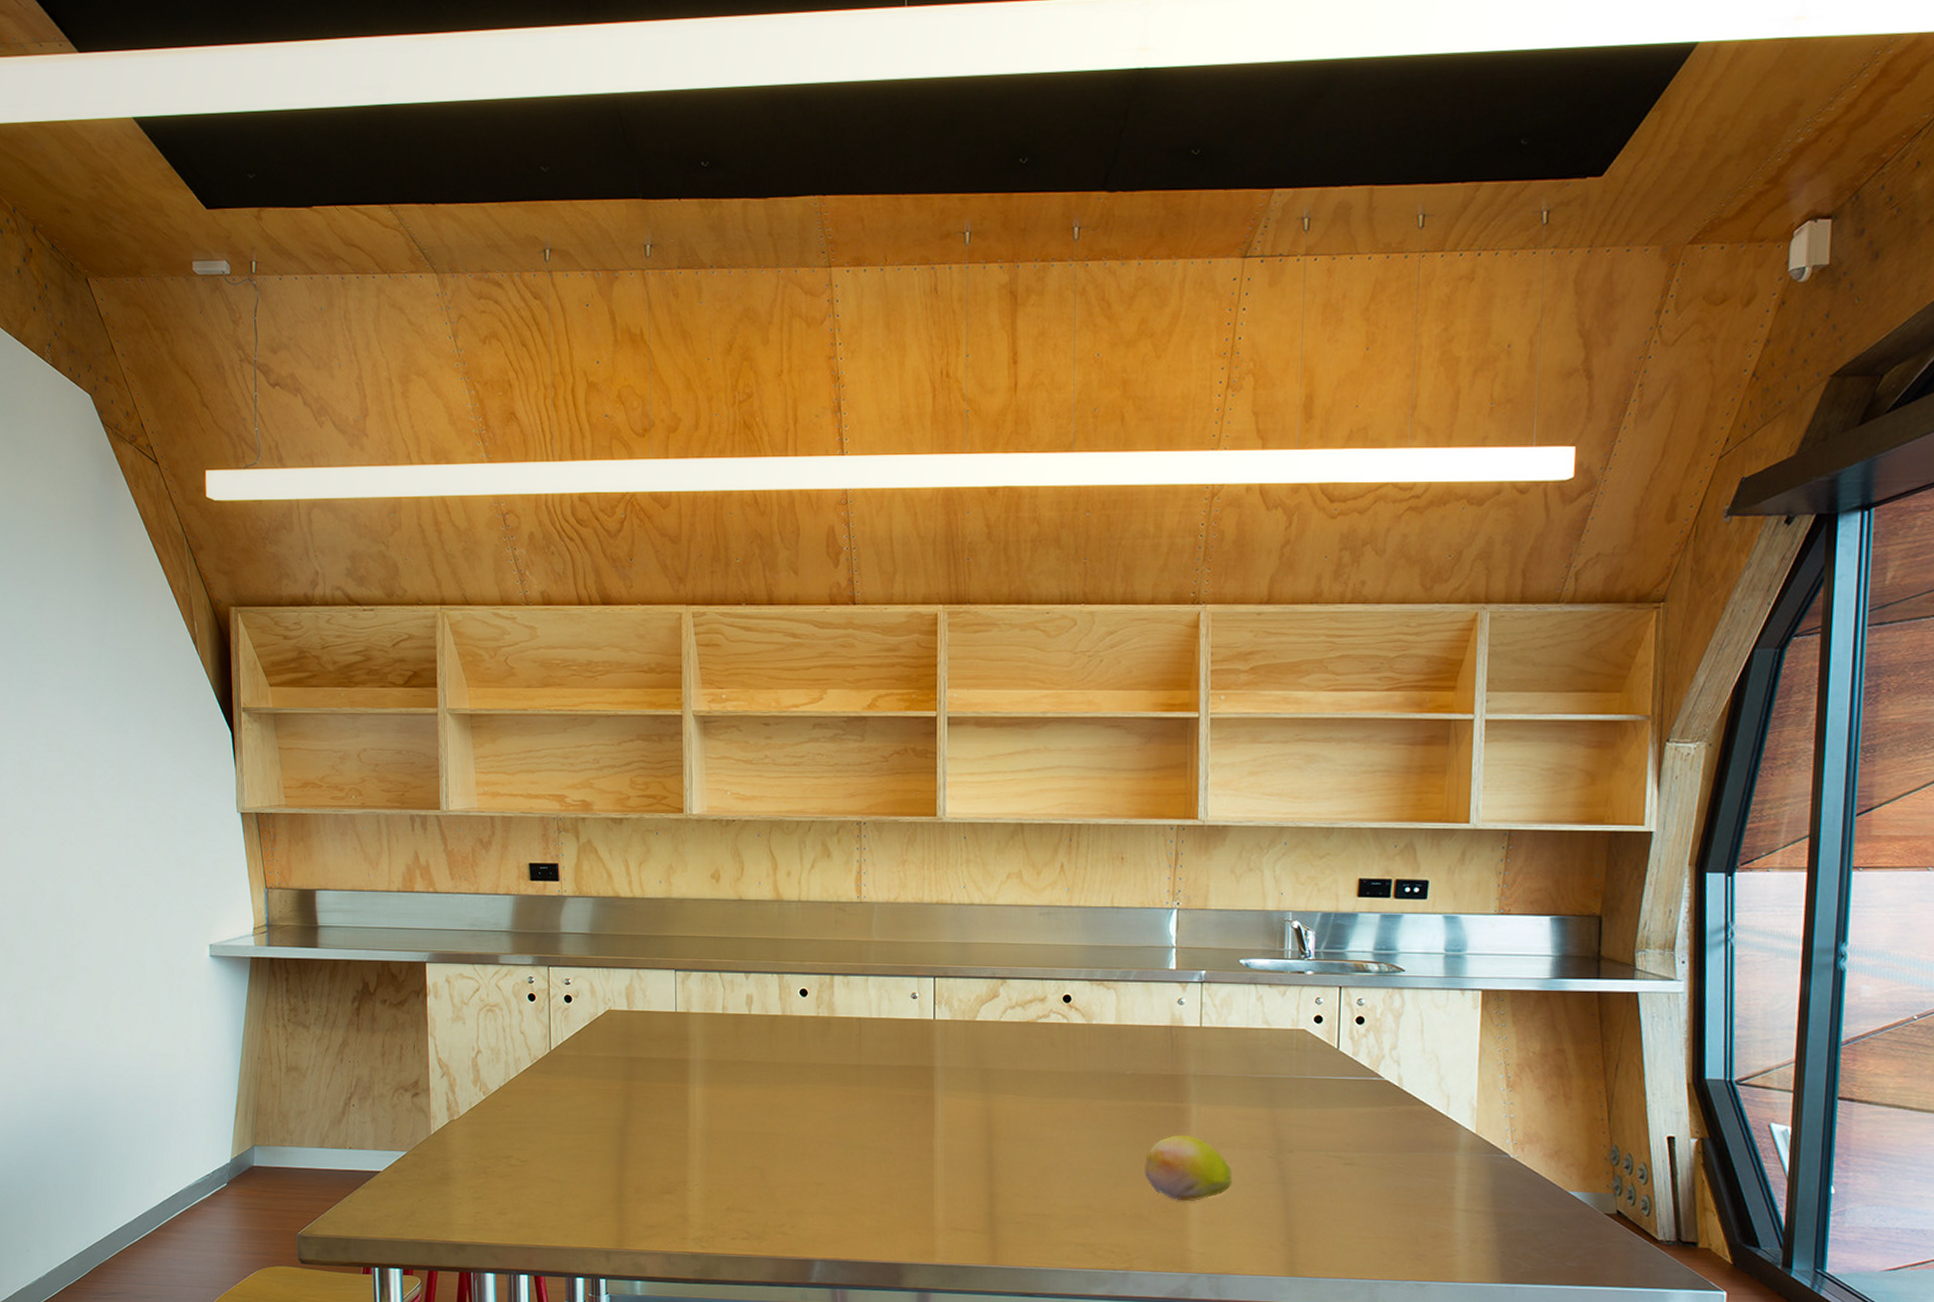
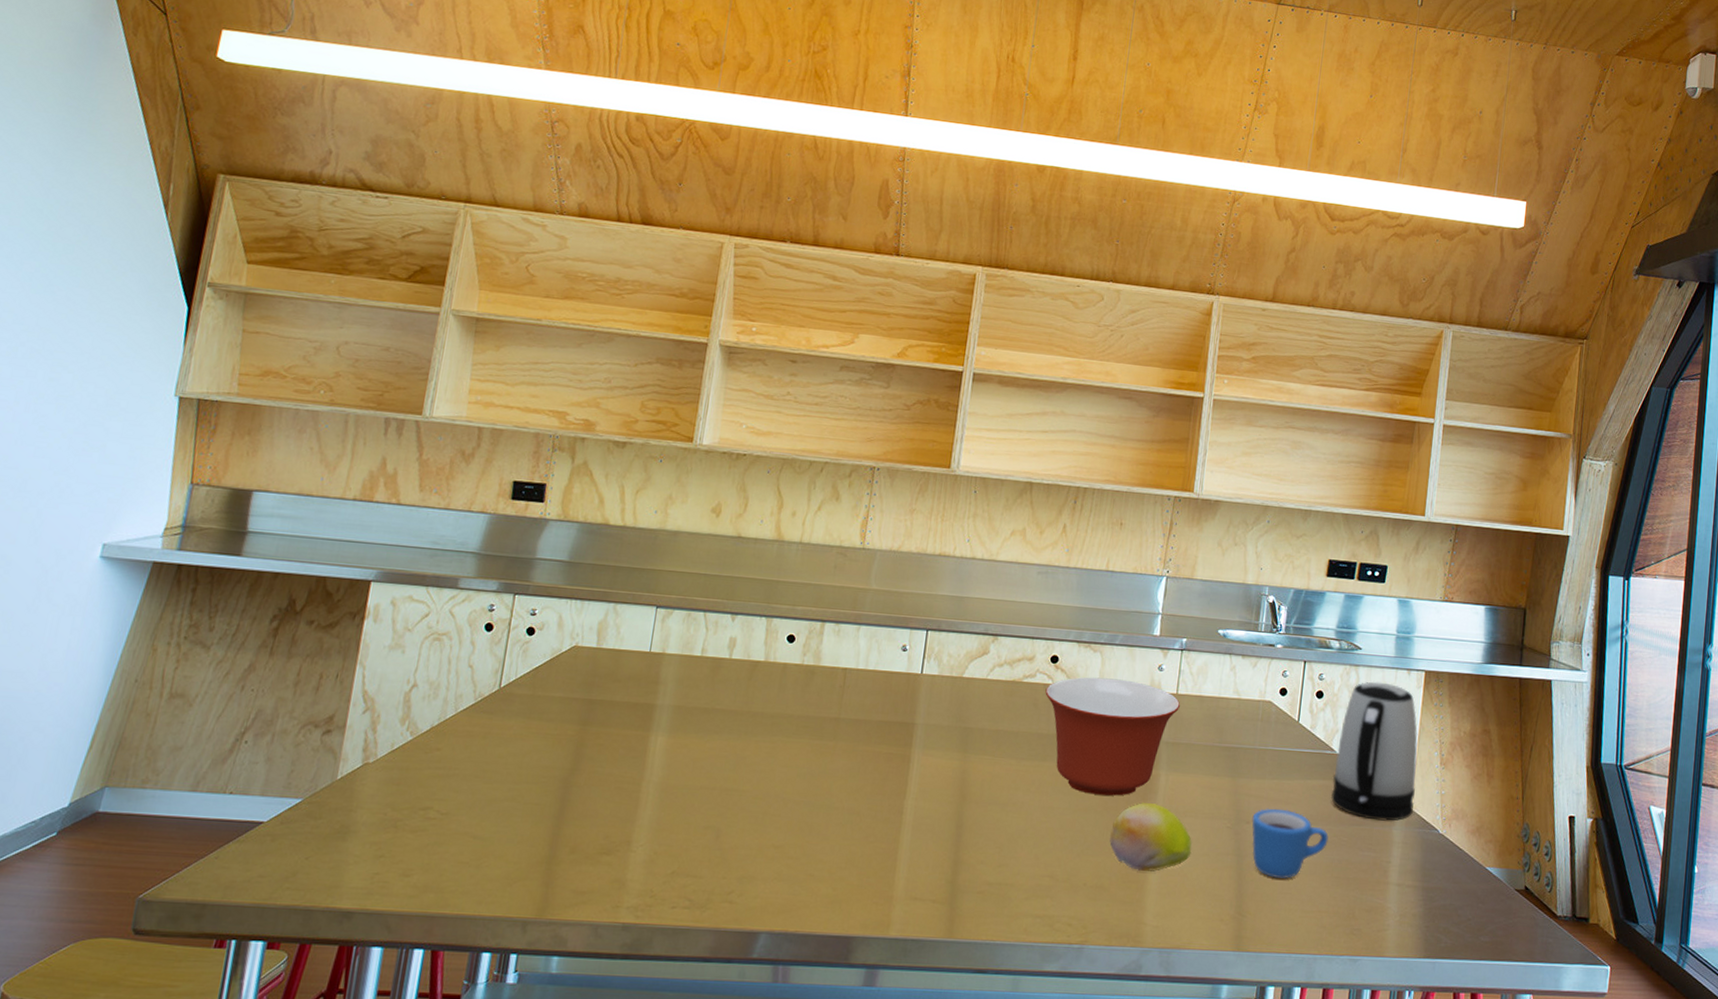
mixing bowl: none [1061,1014,1206,1129] -> present [1045,677,1181,796]
mug: none [1295,1137,1382,1206] -> present [1252,808,1329,879]
kettle: none [1382,1004,1480,1147] -> present [1331,681,1418,821]

